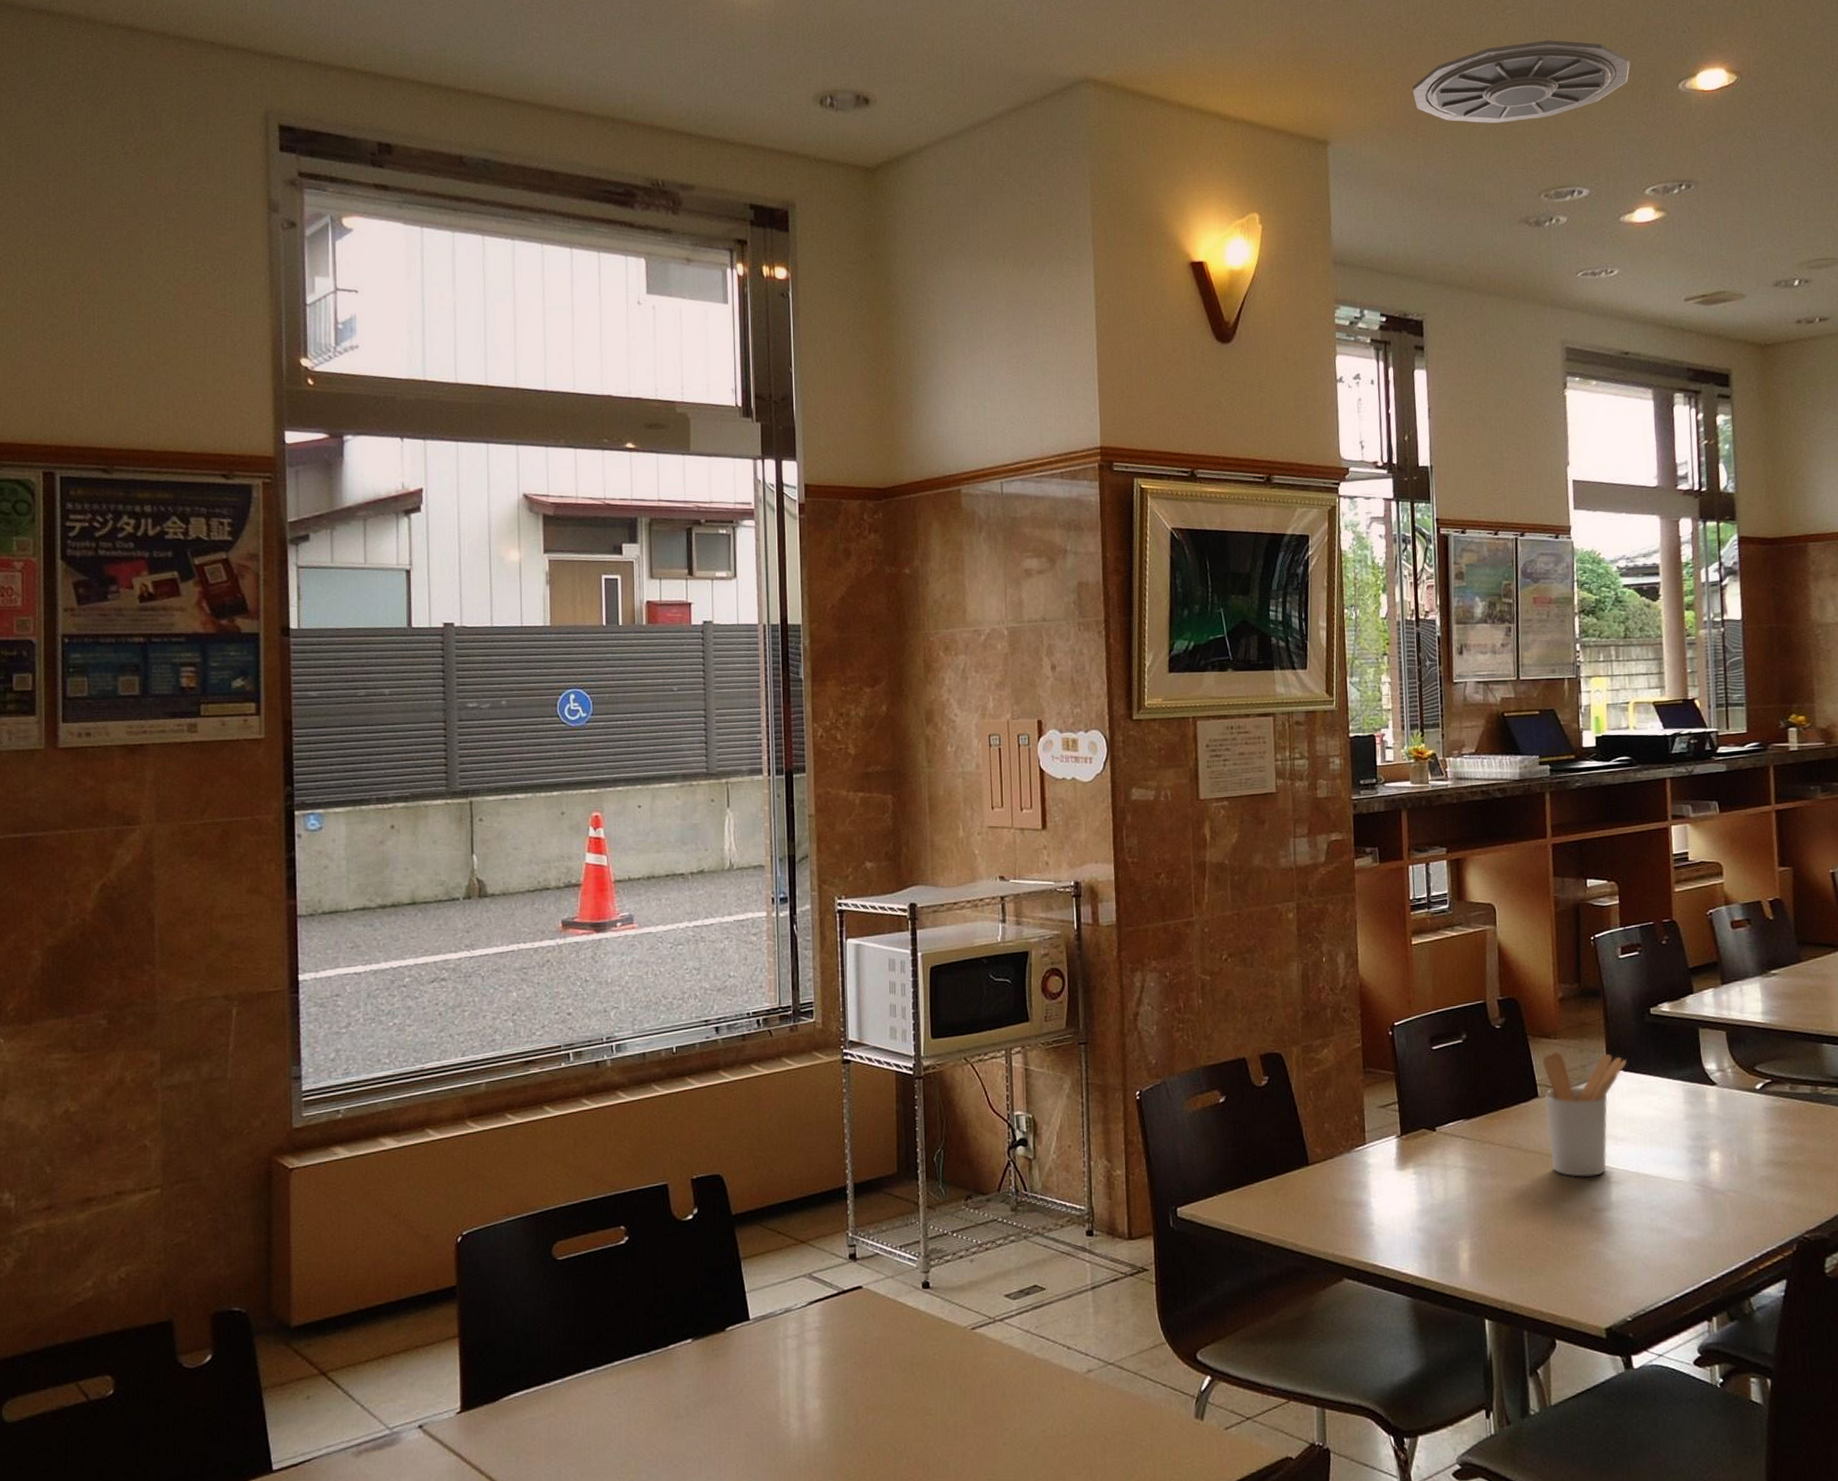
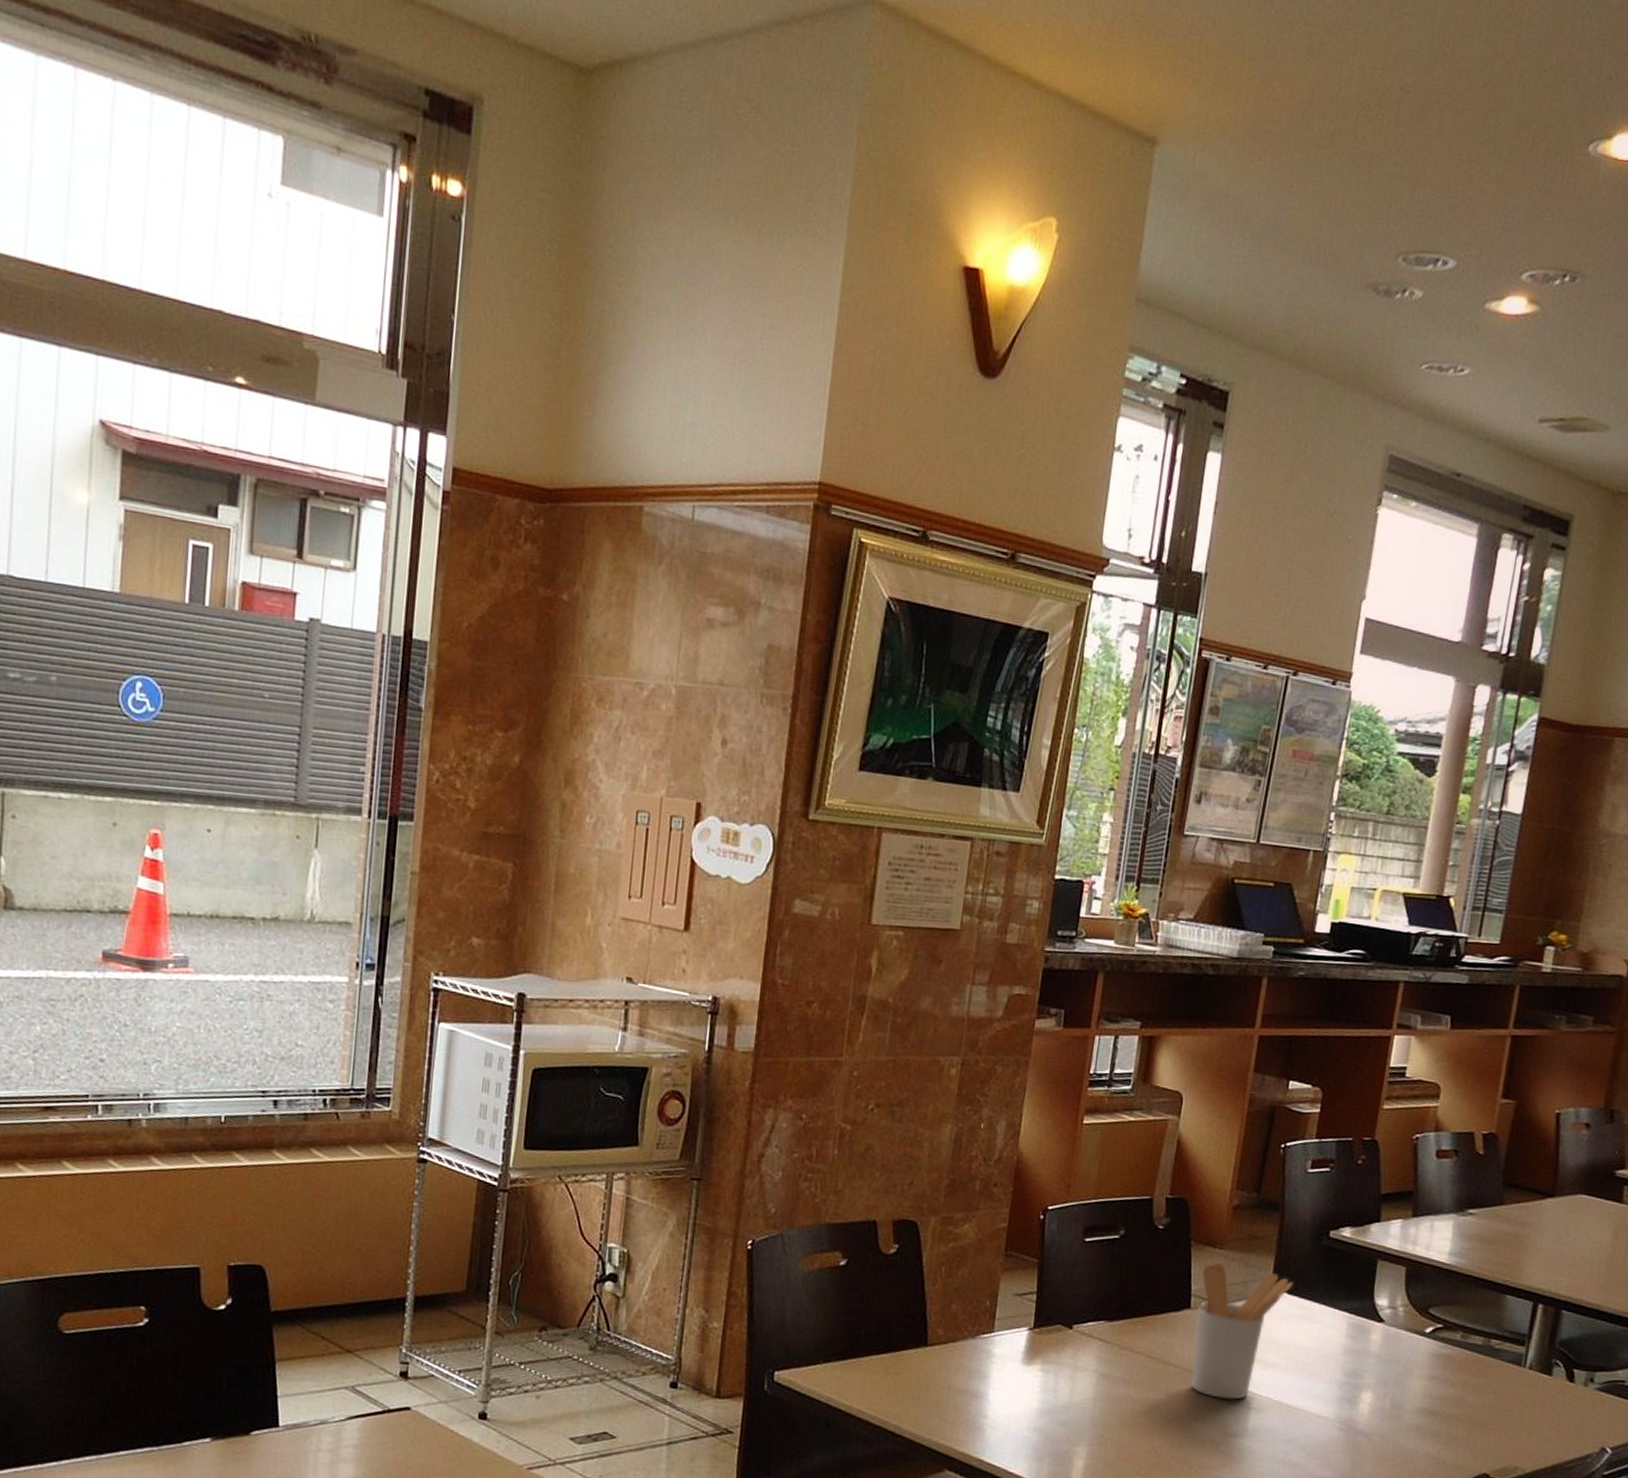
ceiling vent: present [1412,40,1630,123] -> none [1270,53,1539,159]

